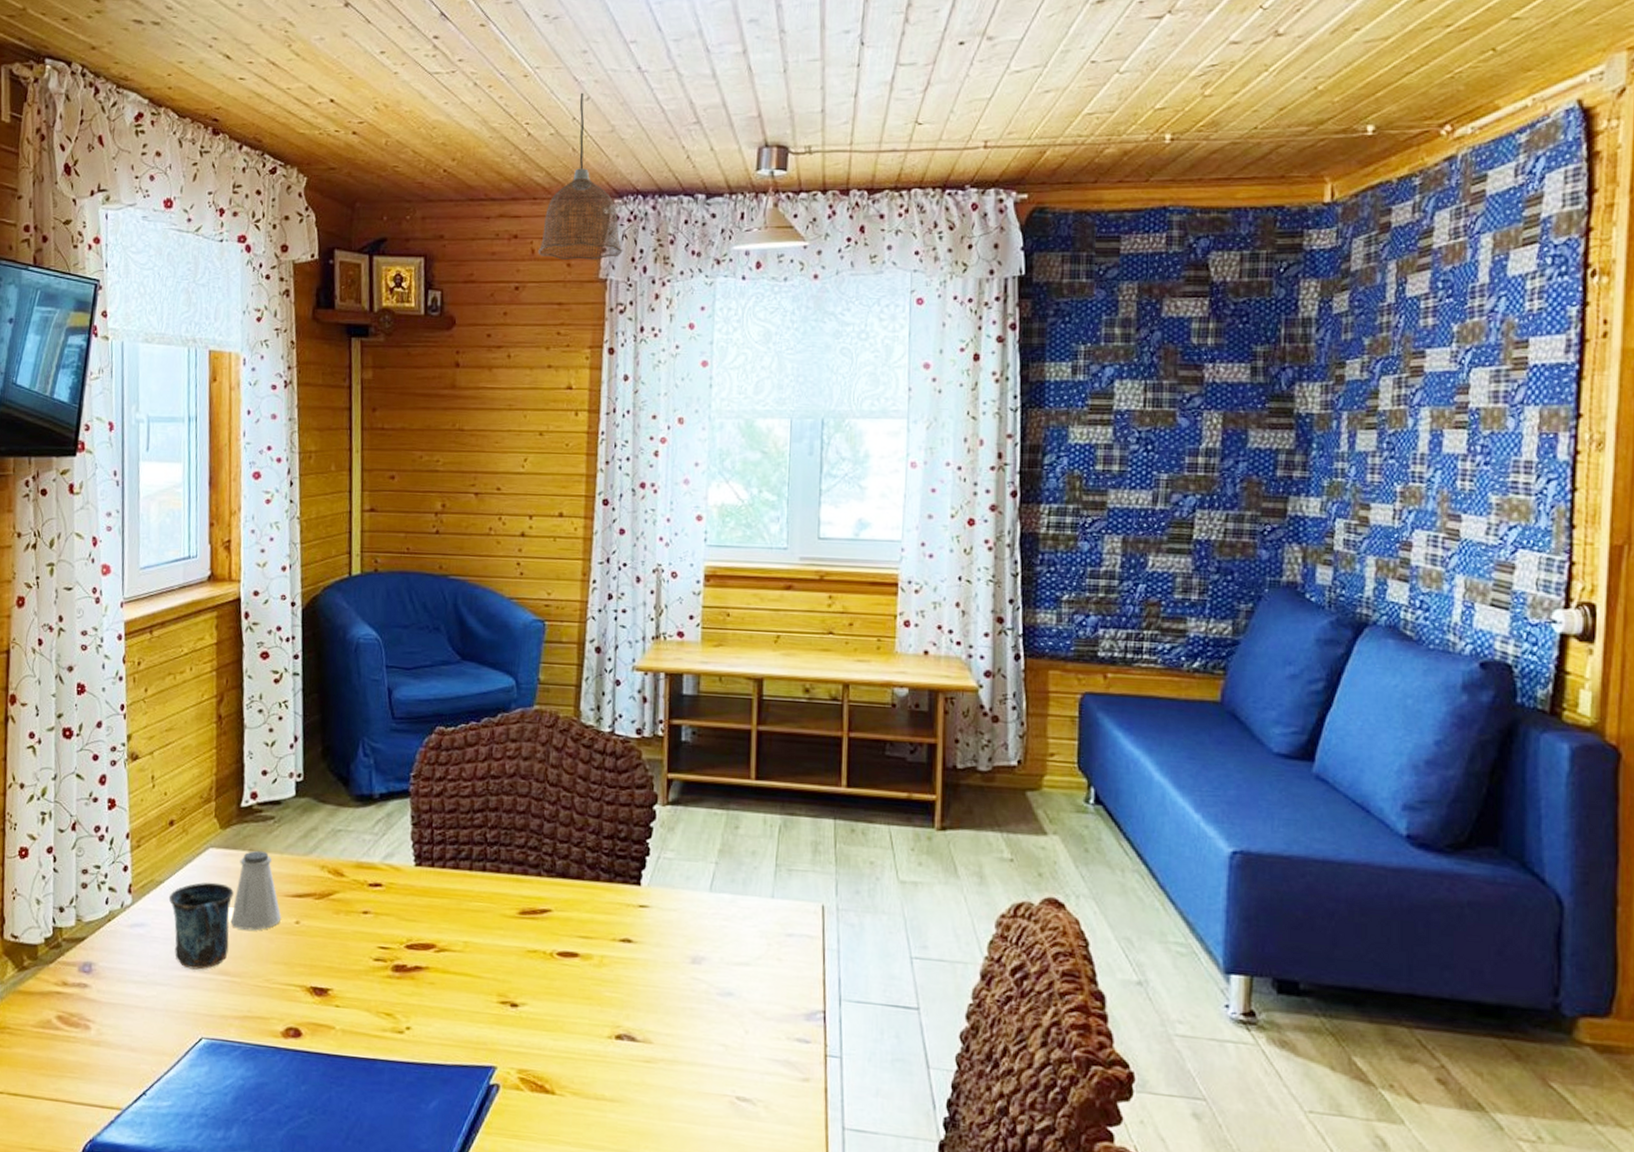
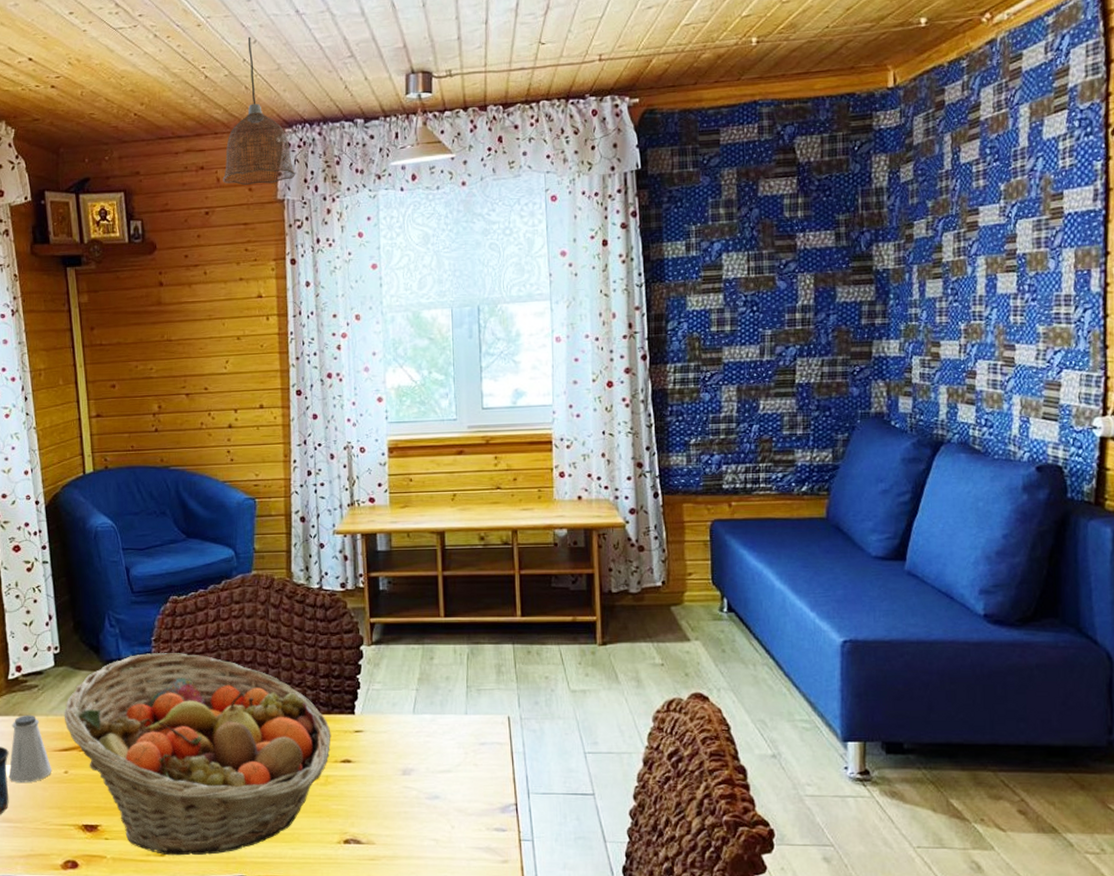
fruit basket: none [301,791,611,1037] -> present [63,653,331,856]

